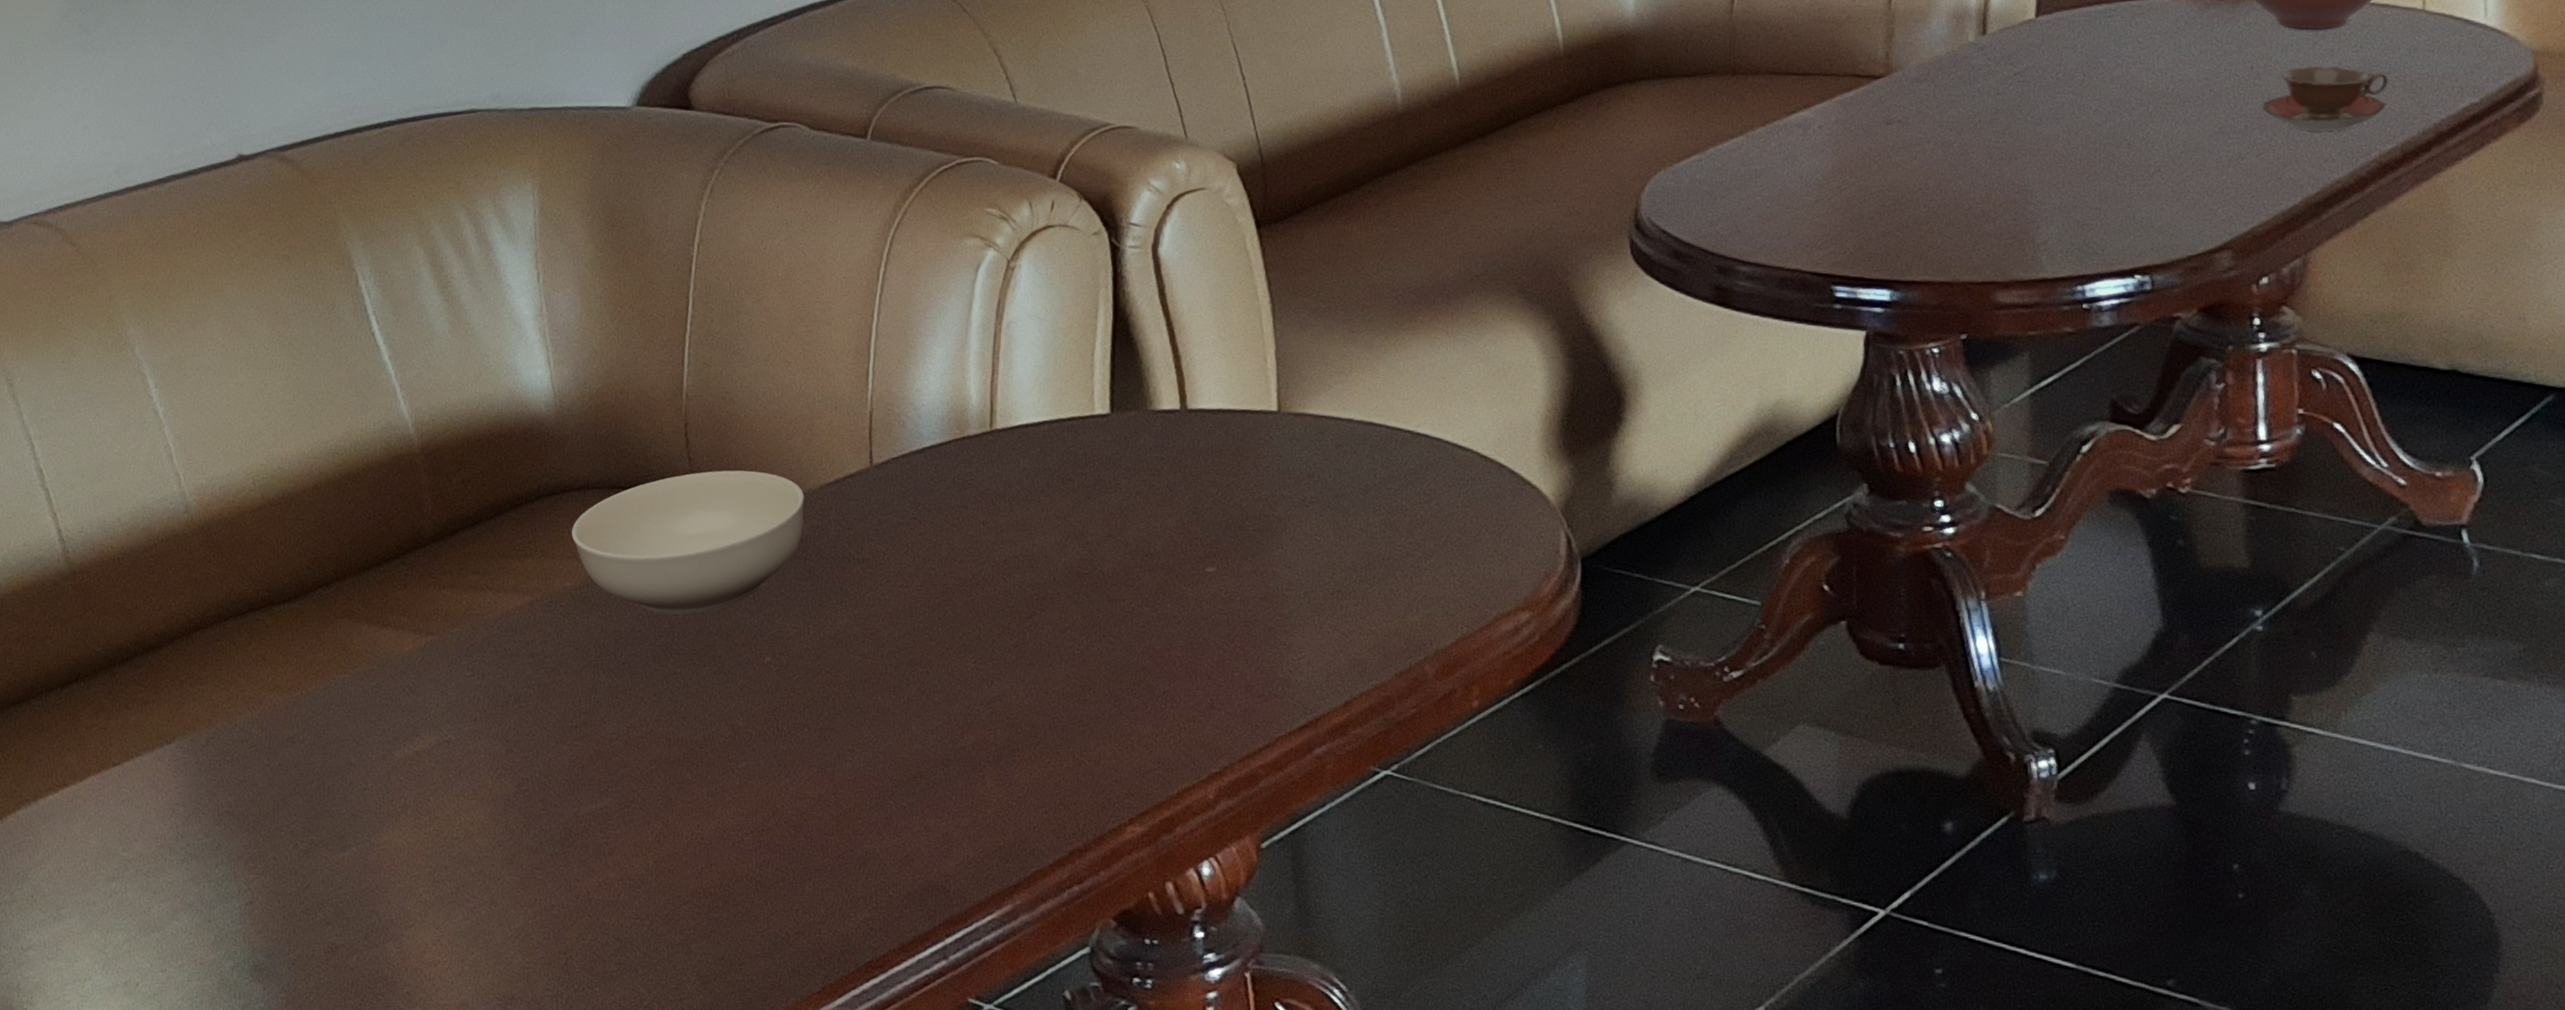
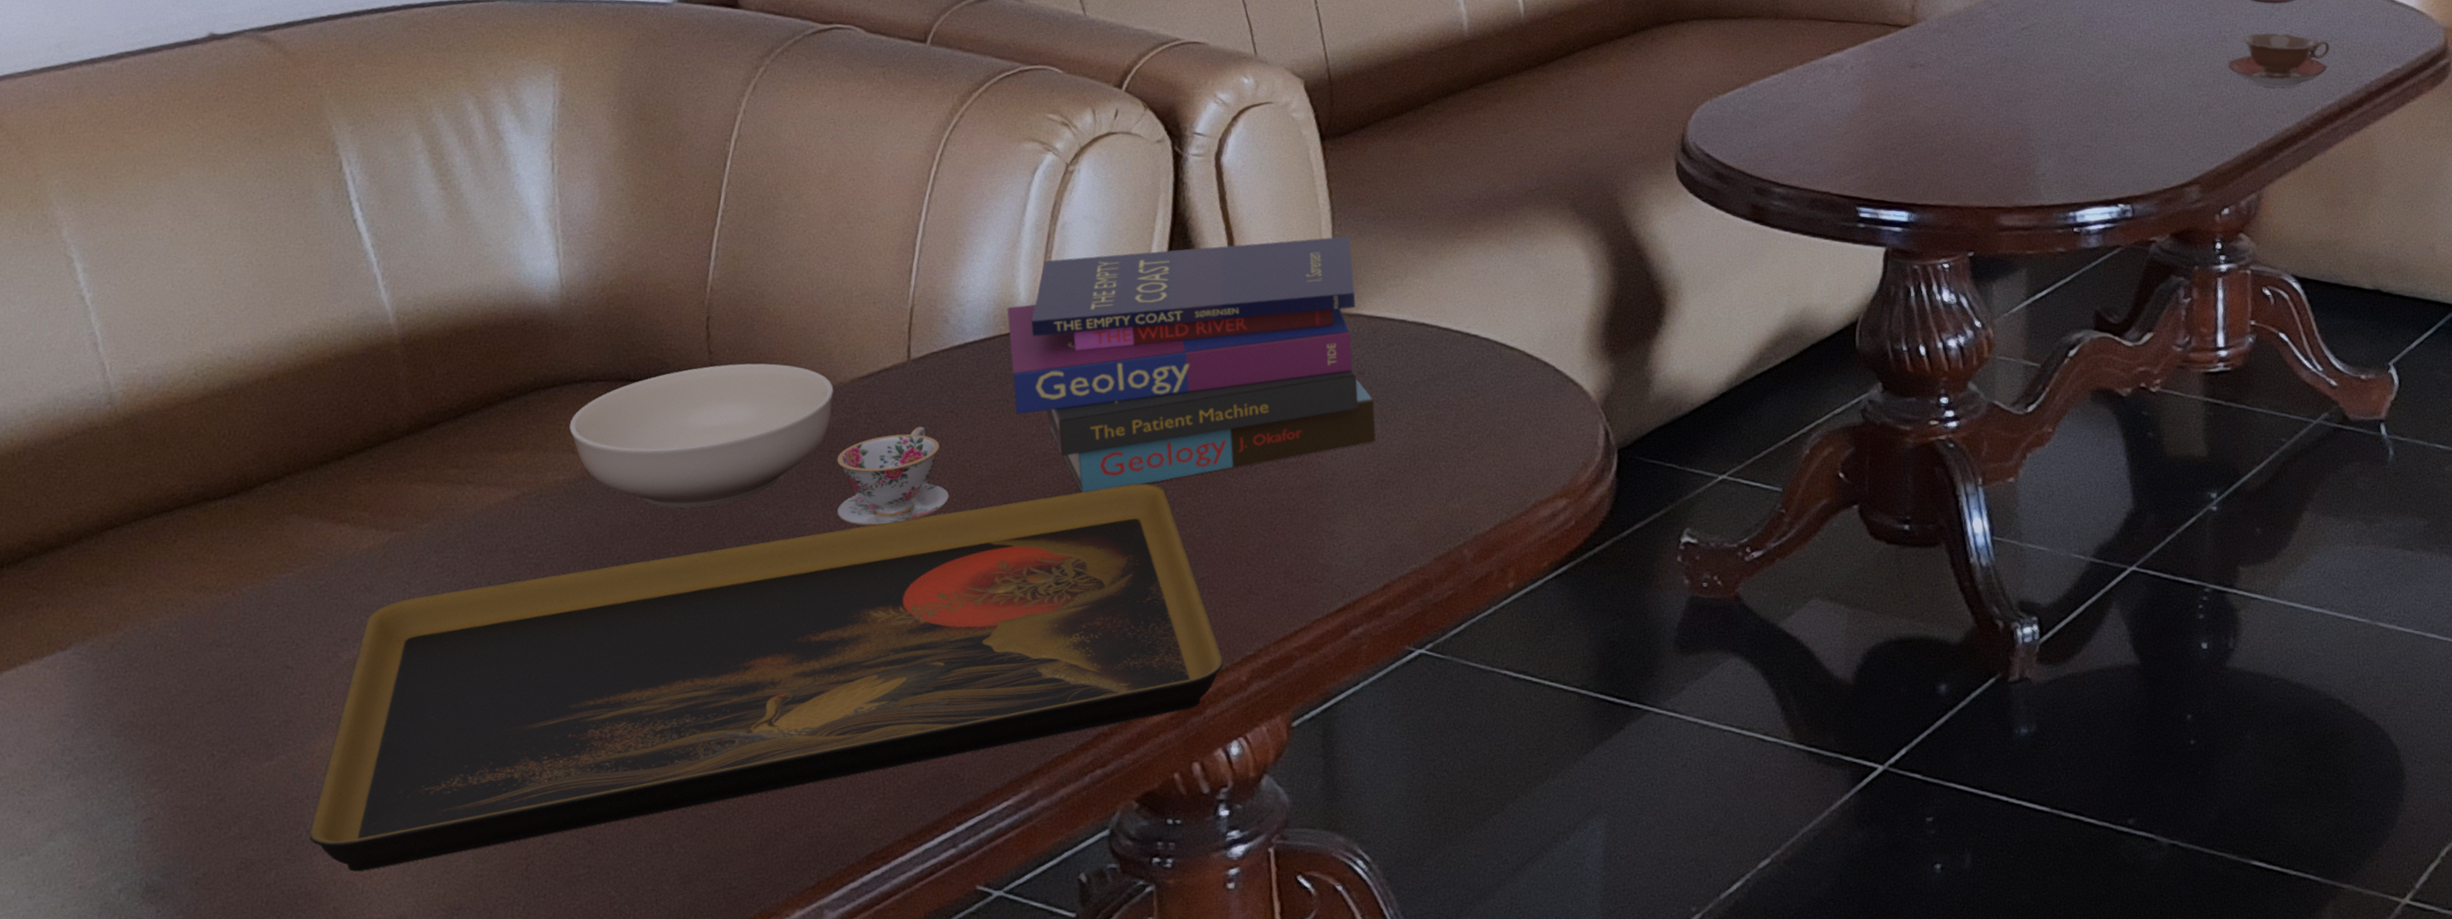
decorative tray: none [380,592,1191,960] -> present [308,483,1224,872]
teacup: none [811,533,918,635] -> present [836,426,950,526]
books: none [960,330,1329,602] -> present [1007,236,1376,493]

